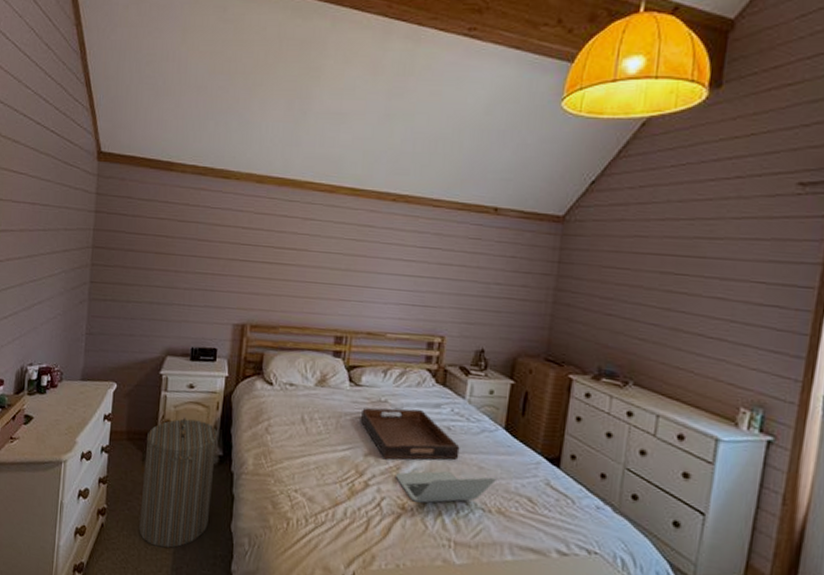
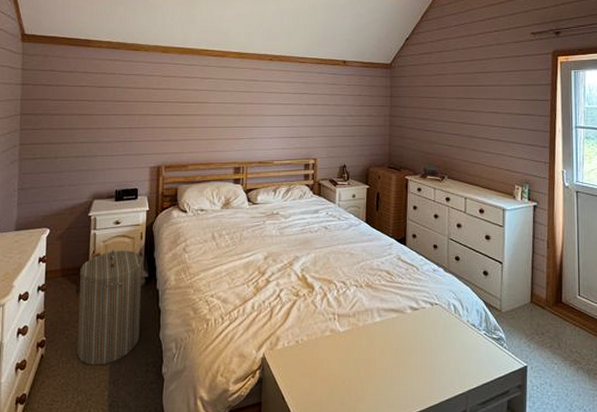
serving tray: present [360,407,460,460] -> none [258,216,335,259]
laptop: present [396,470,496,503] -> none [290,260,363,289]

